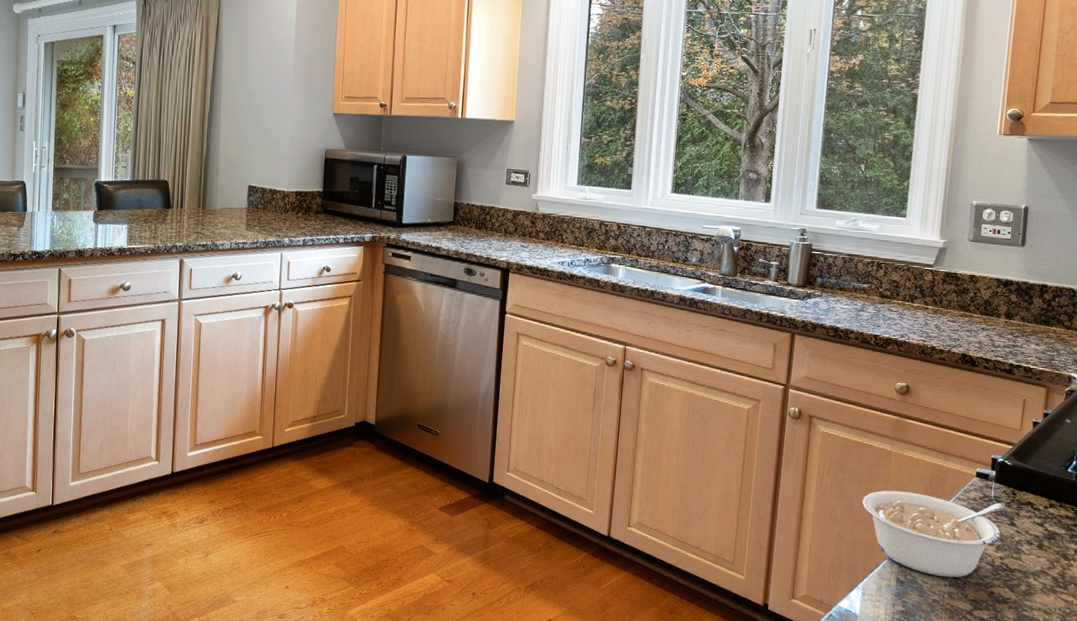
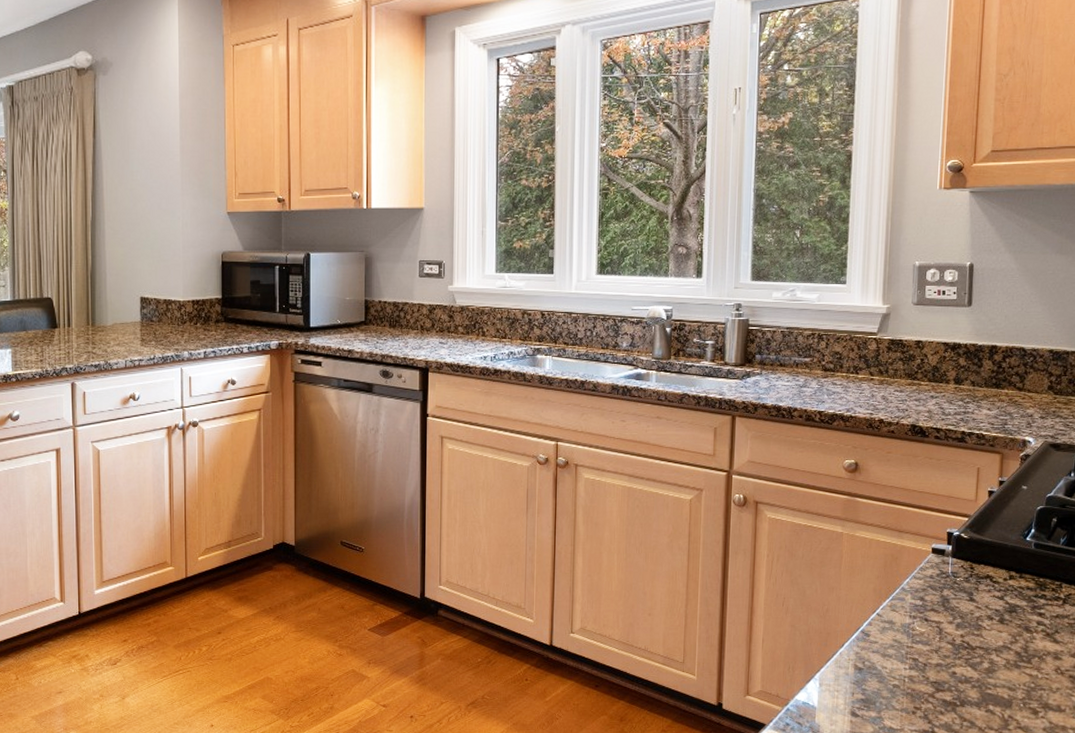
legume: present [862,490,1007,578] -> none [815,574,965,661]

